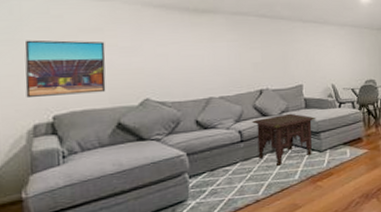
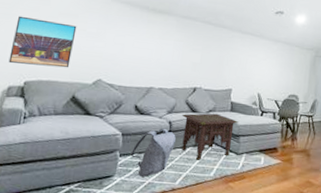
backpack: none [201,140,250,195] -> present [130,129,176,177]

